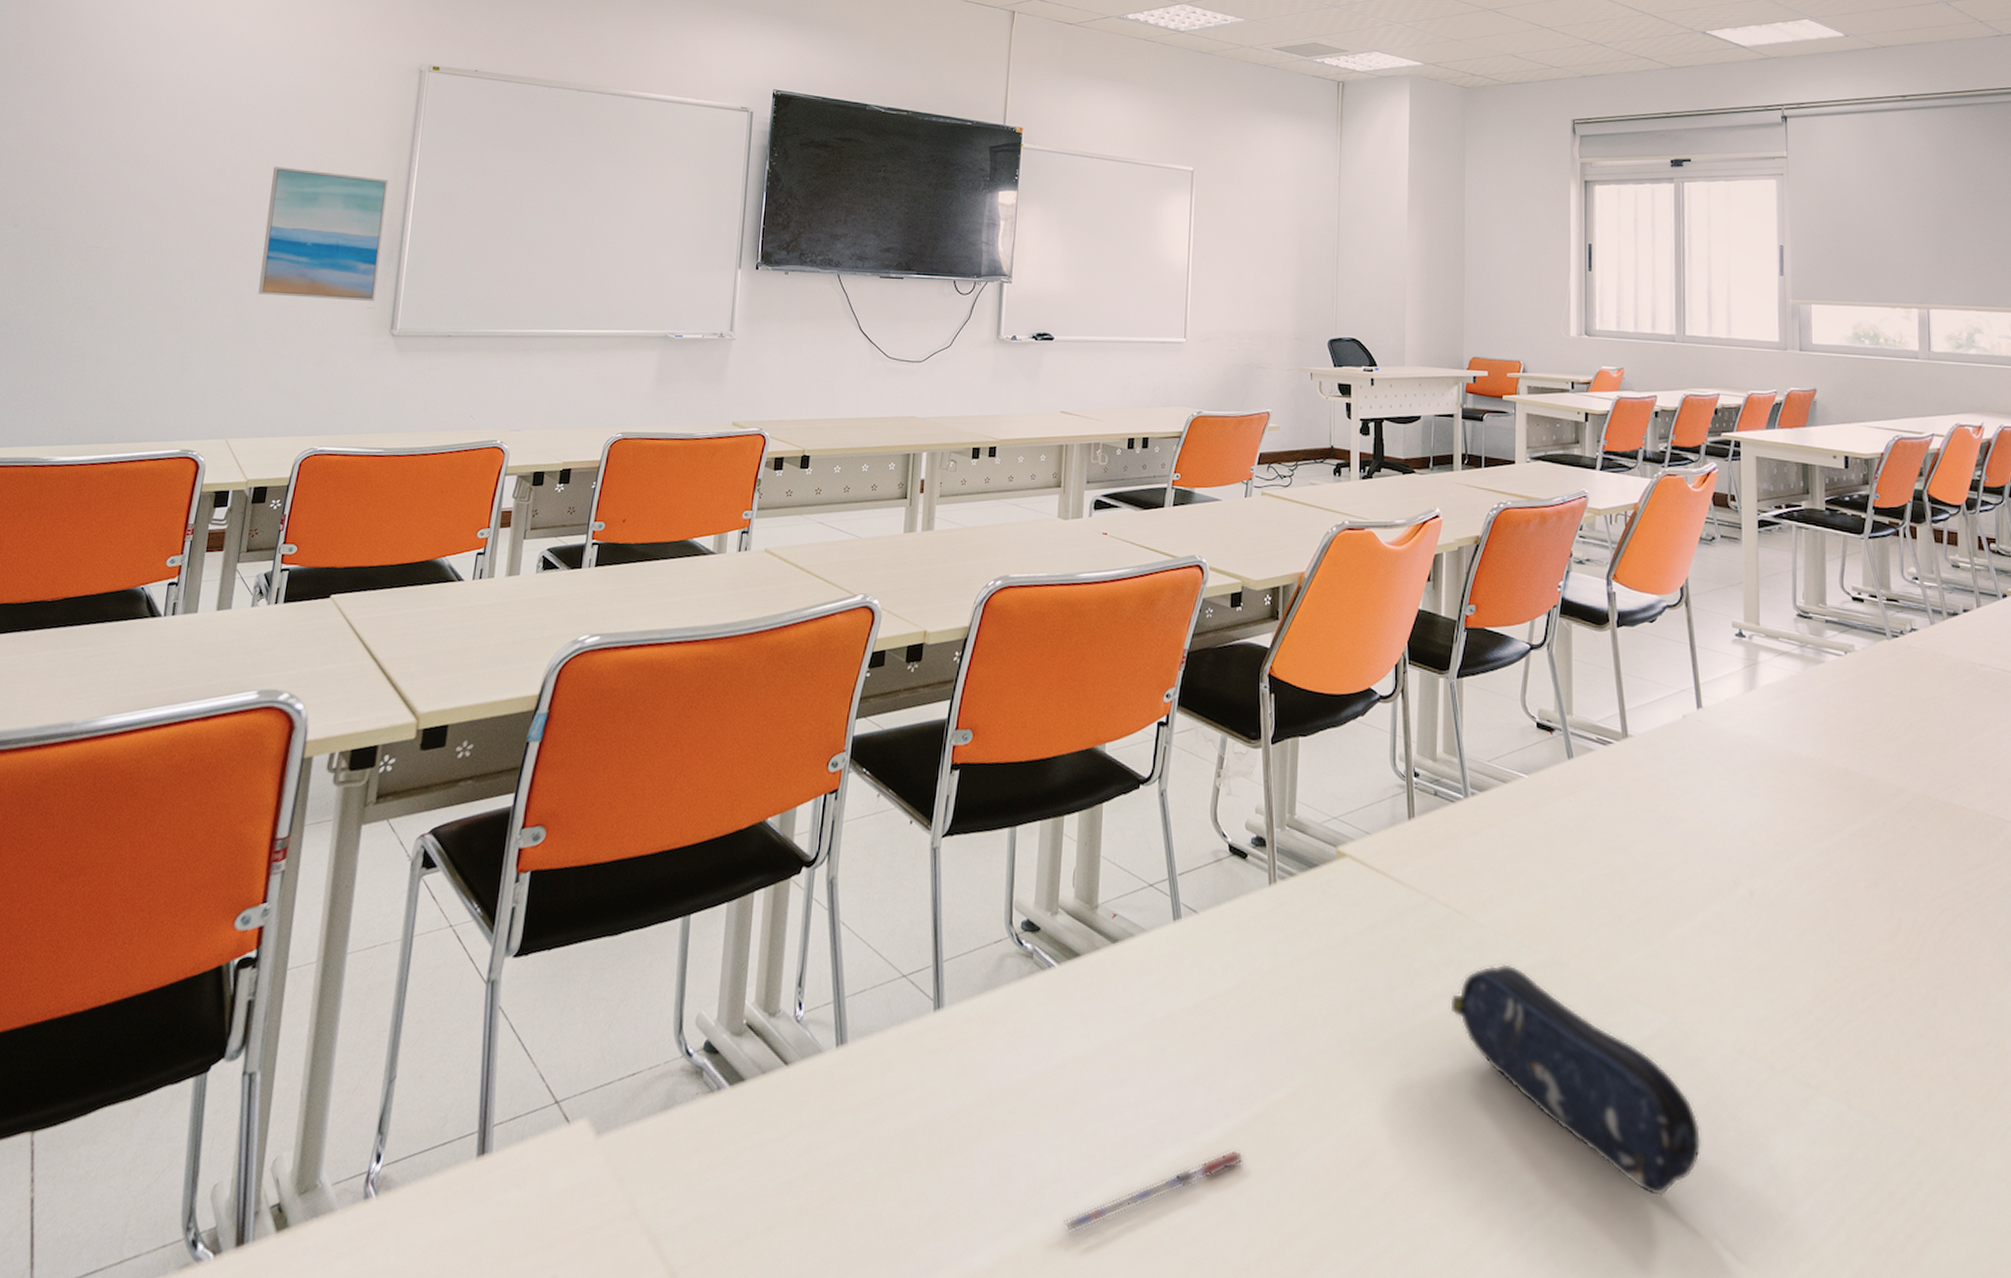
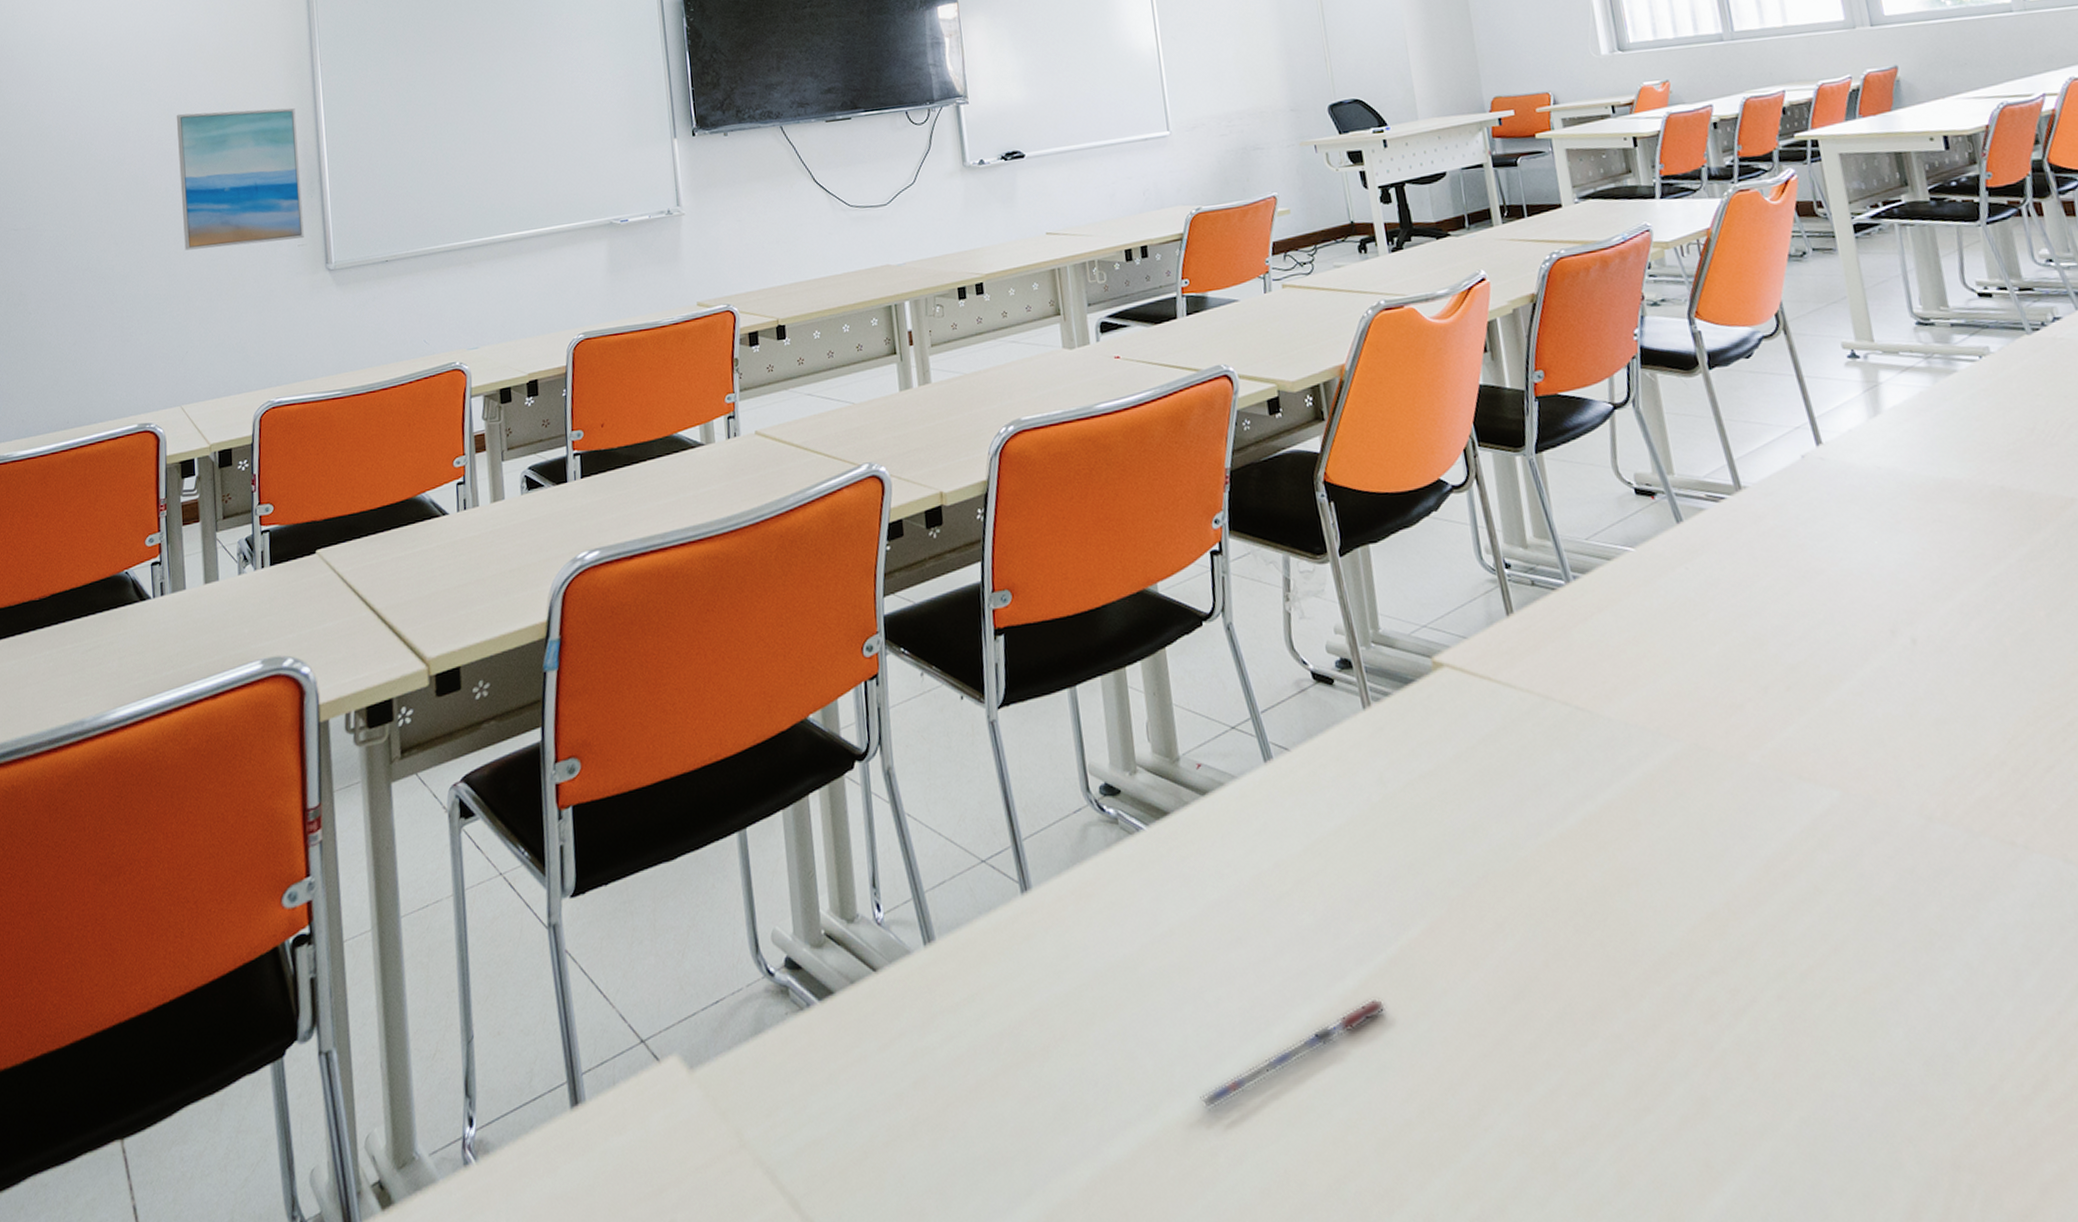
pencil case: present [1450,964,1702,1196] -> none [1587,758,1902,988]

